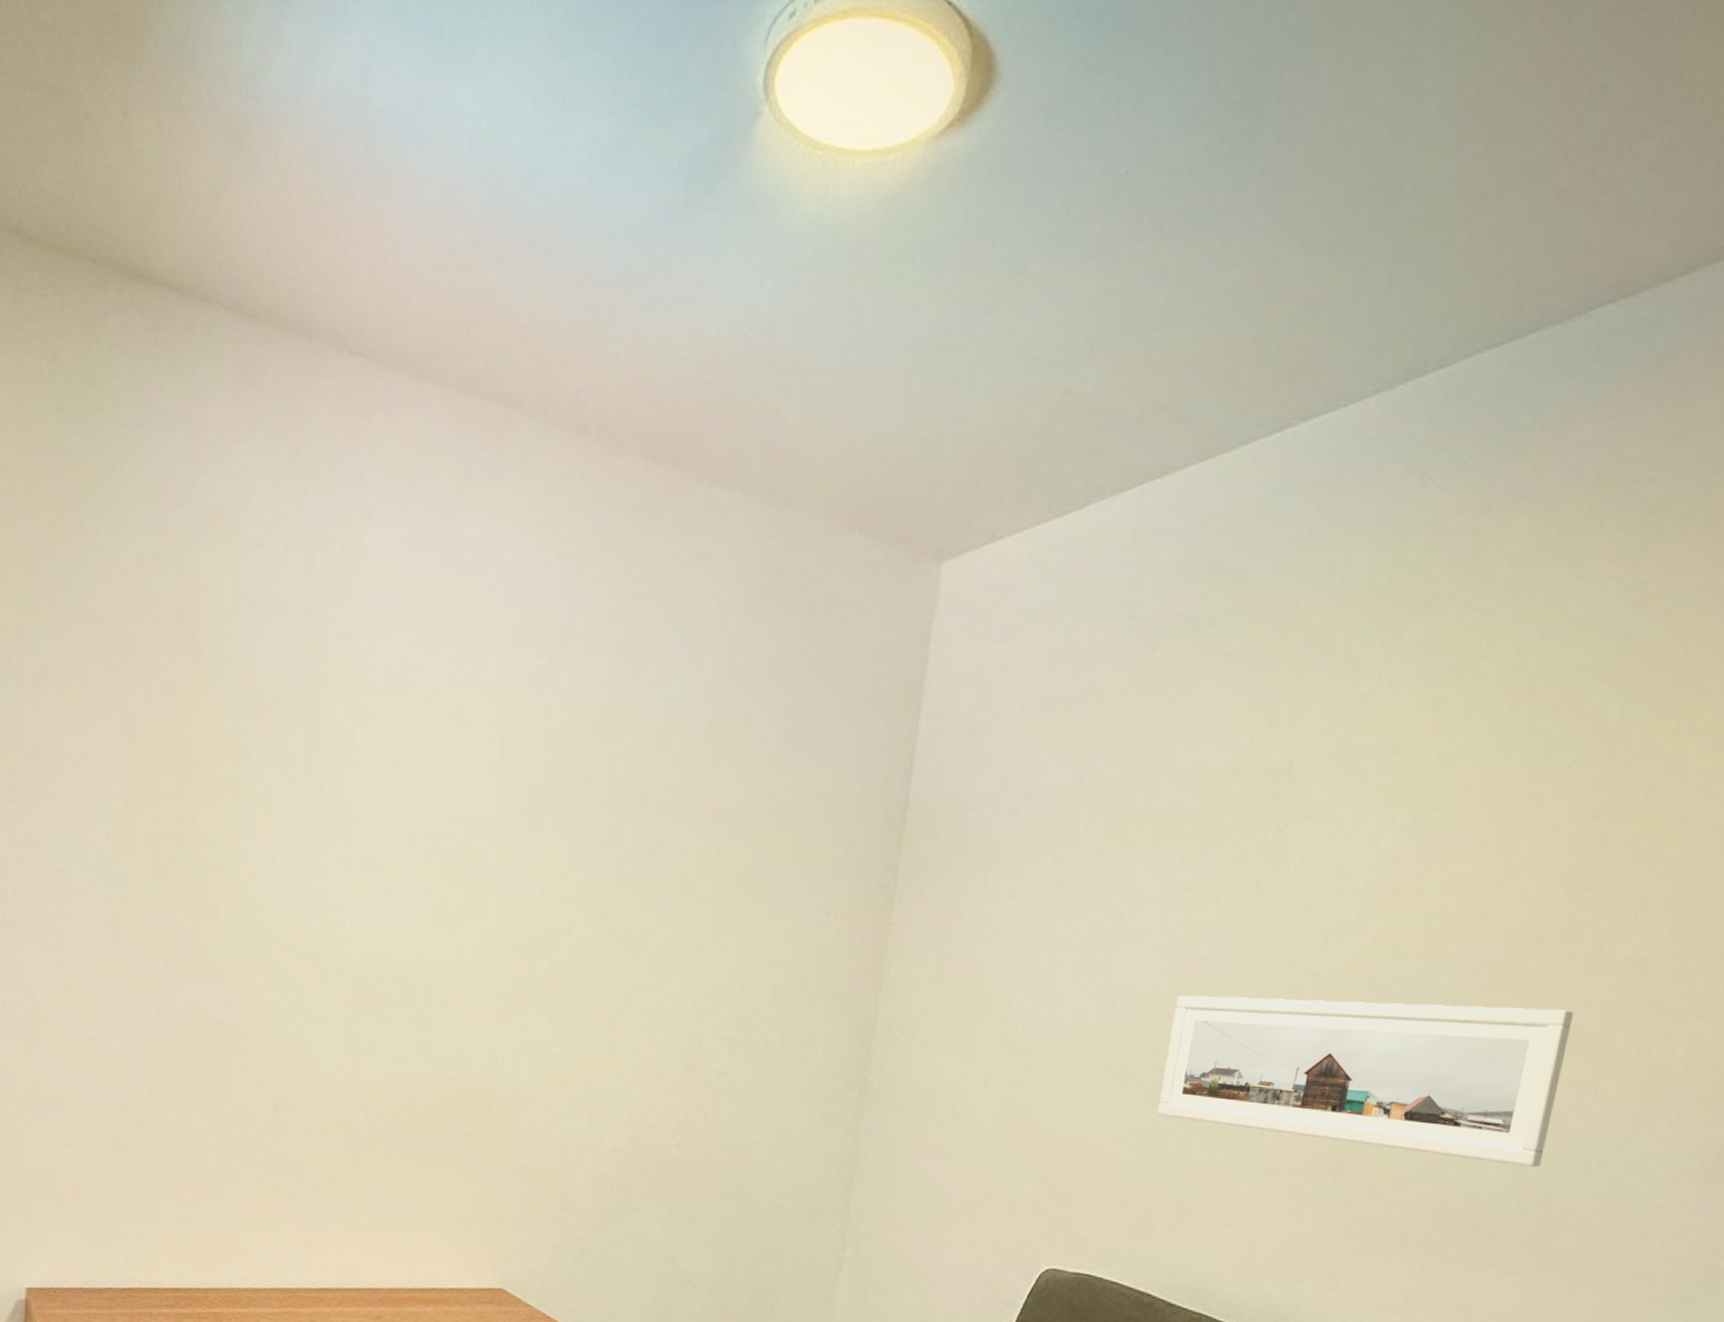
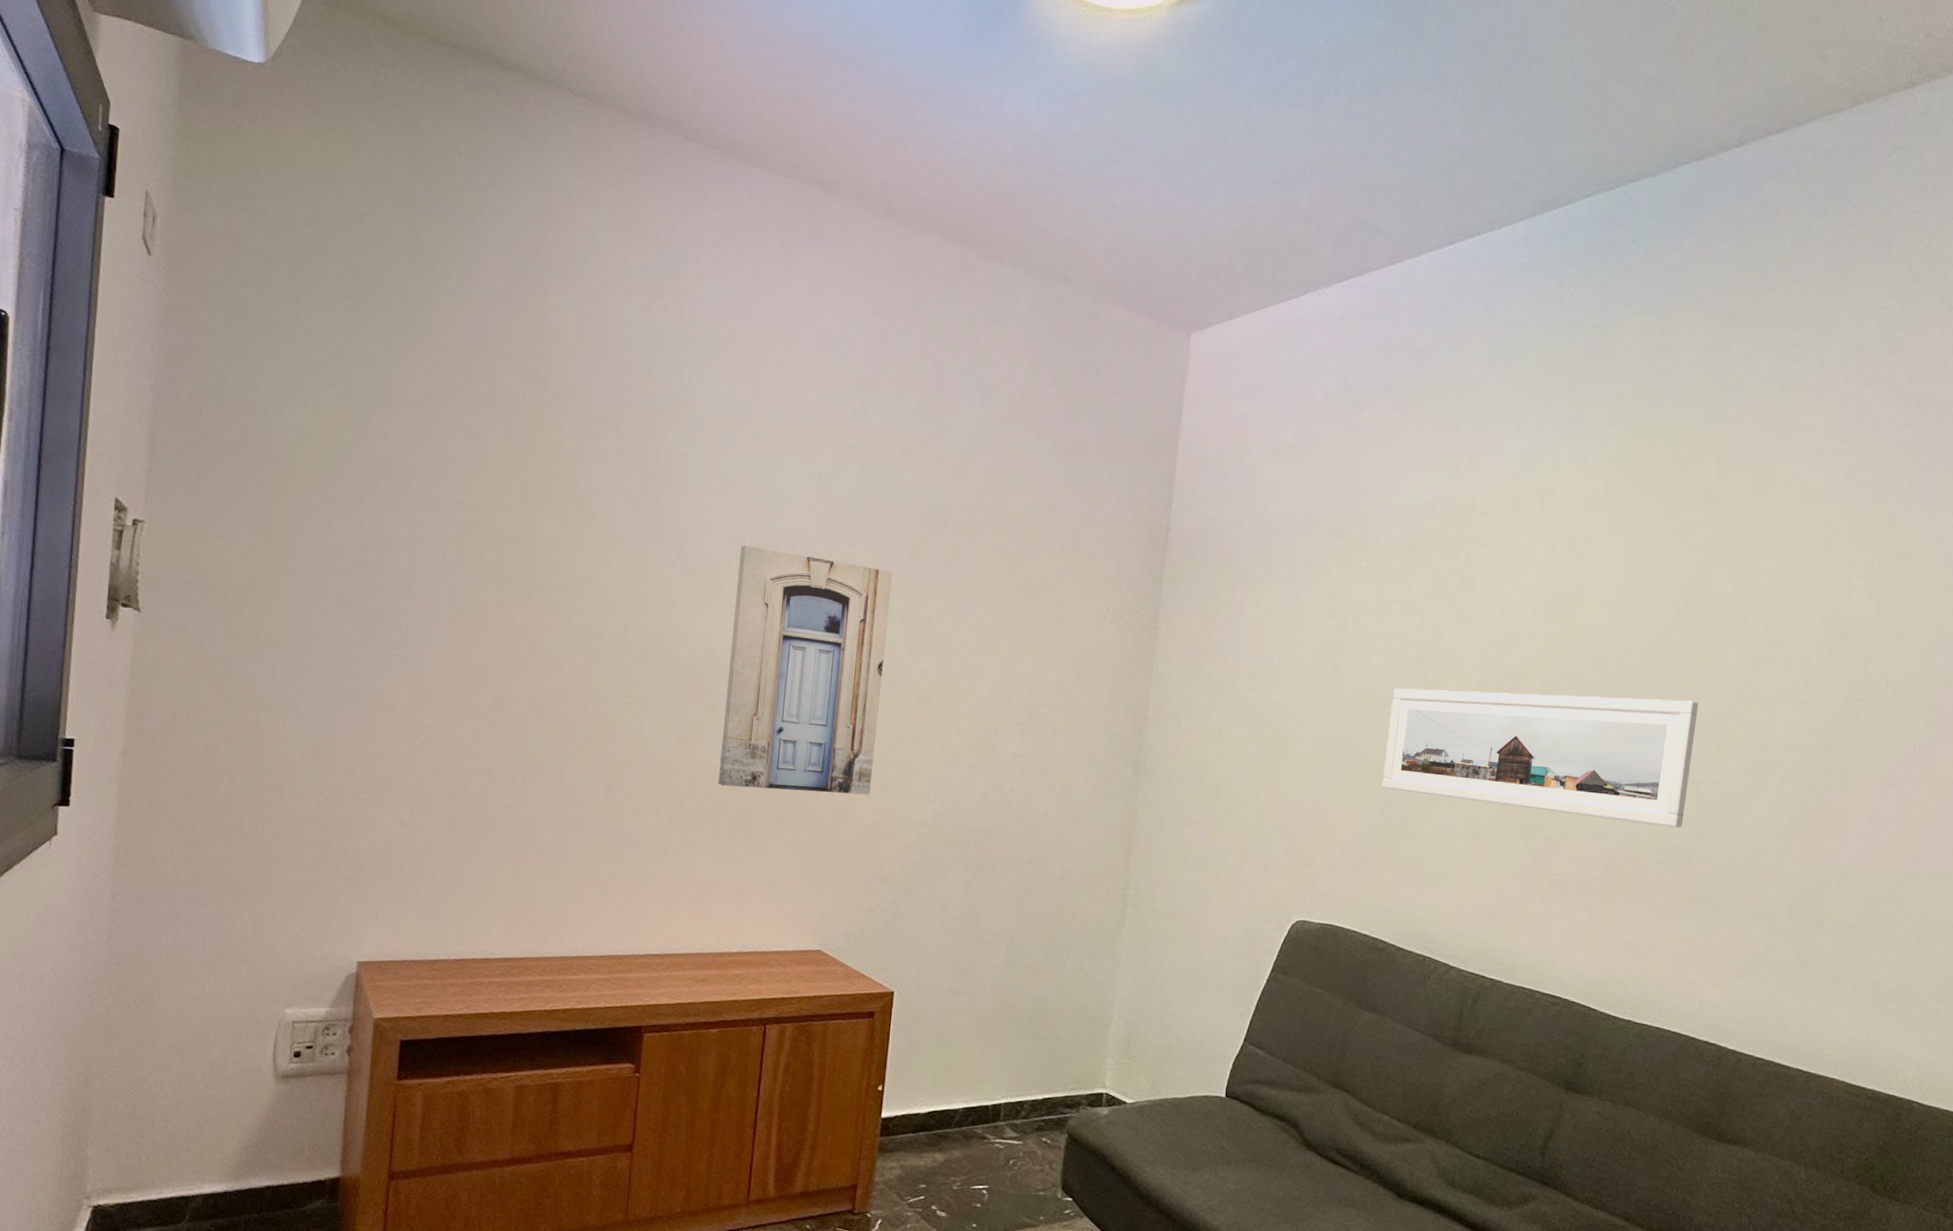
wall art: none [391,833,583,1118] -> present [718,545,892,795]

